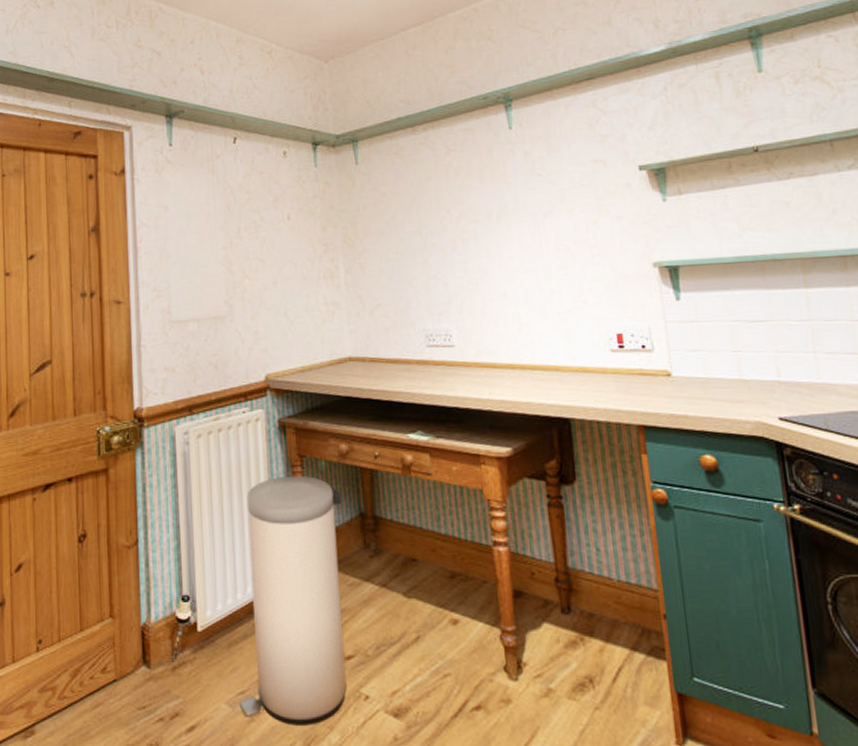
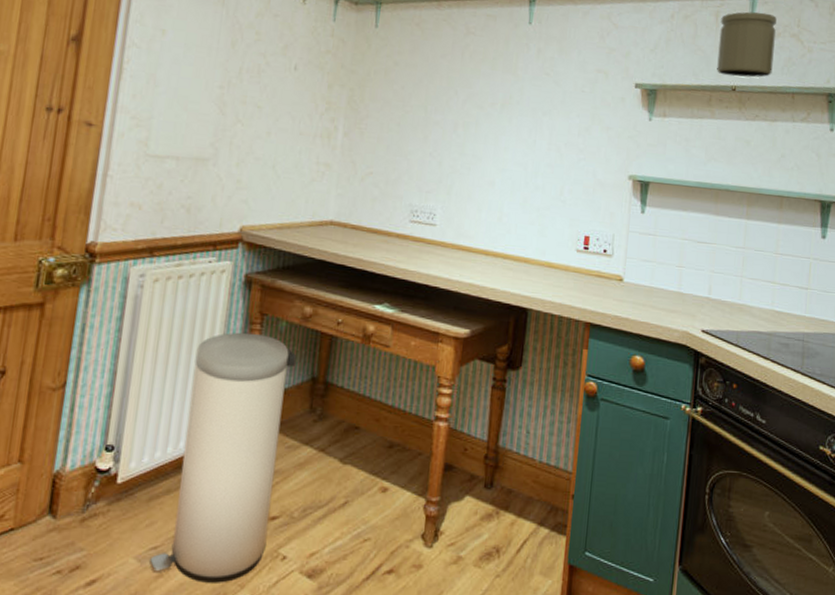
jar: none [723,61,799,138] -> present [717,11,777,78]

